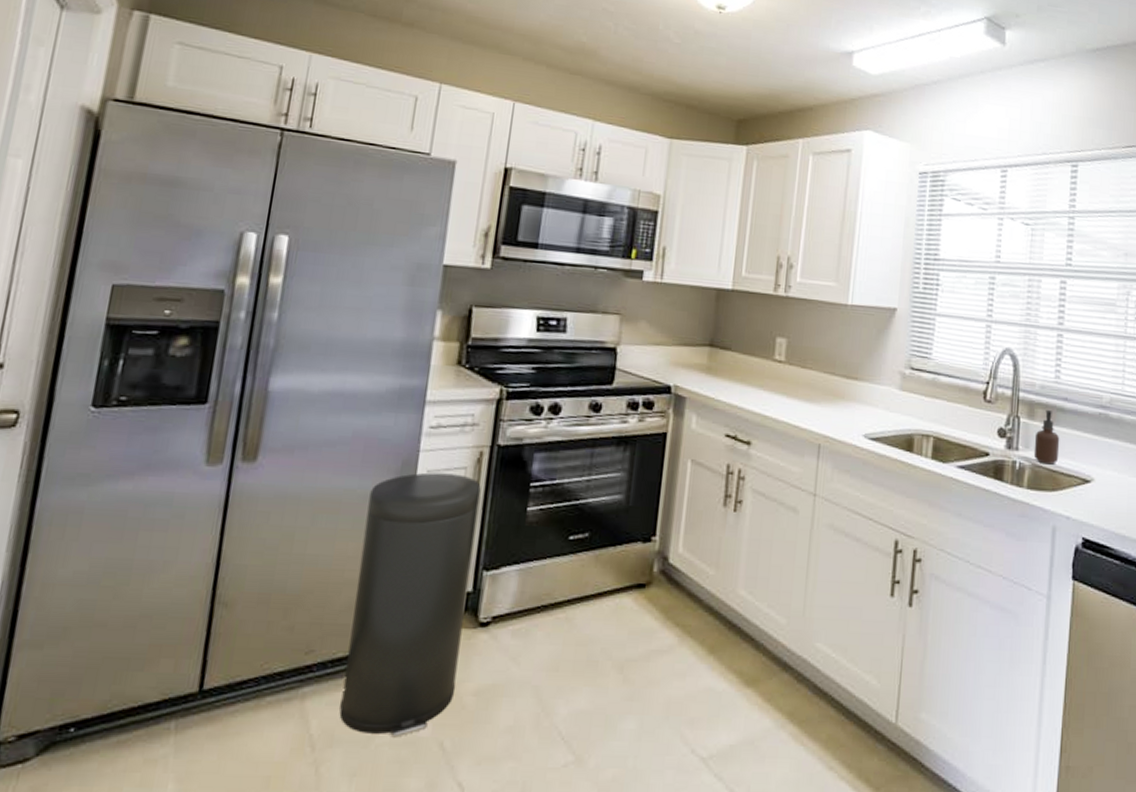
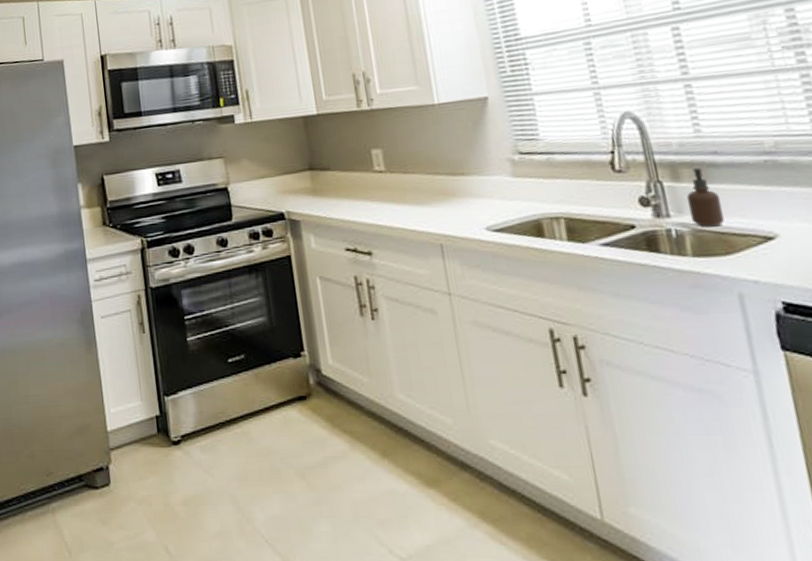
pedal bin: present [339,472,481,738] -> none [63,316,167,543]

